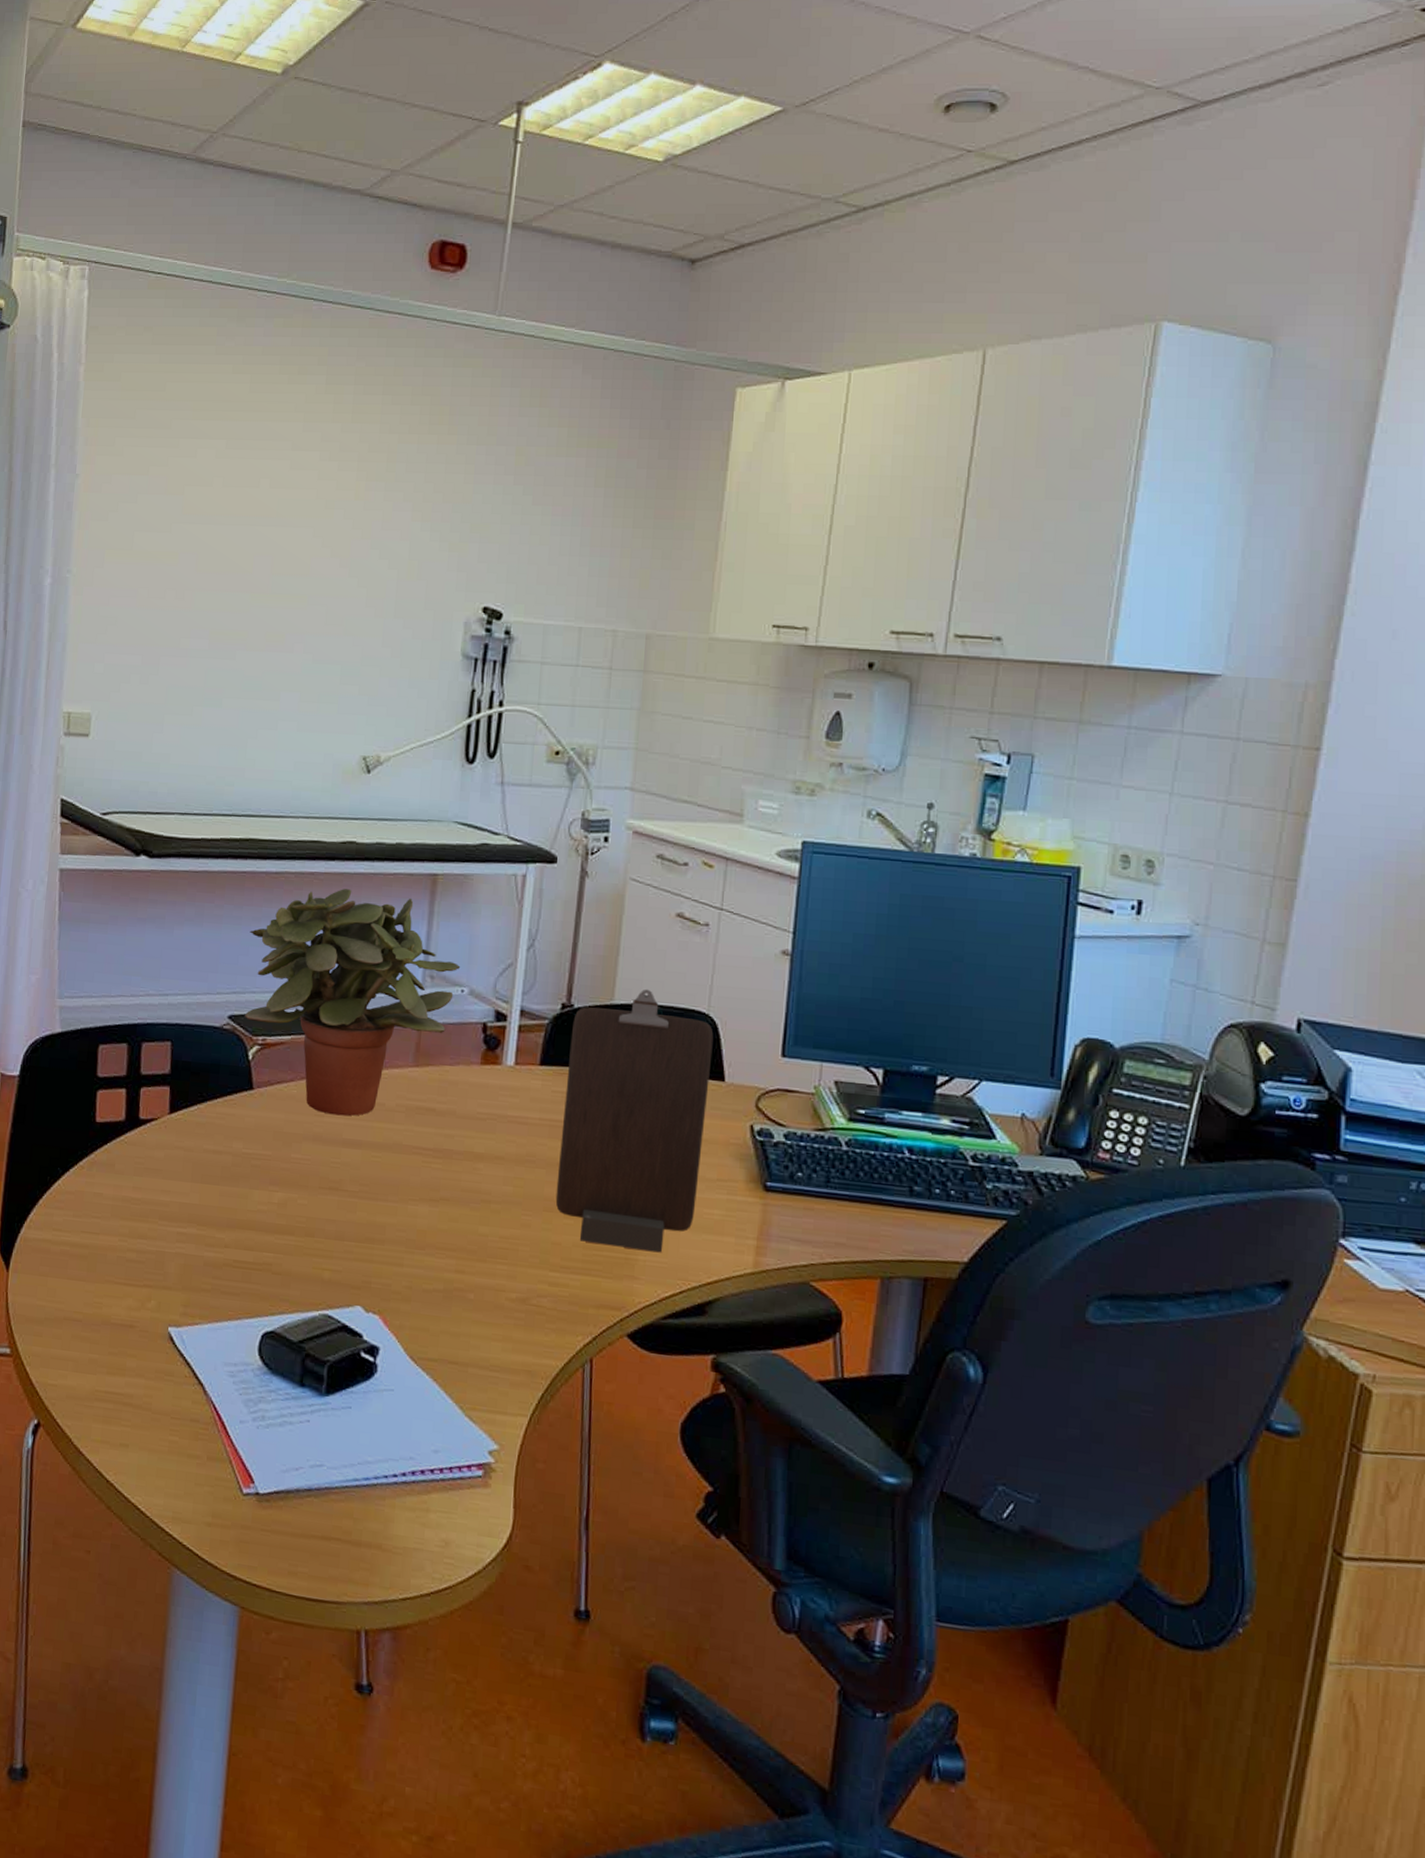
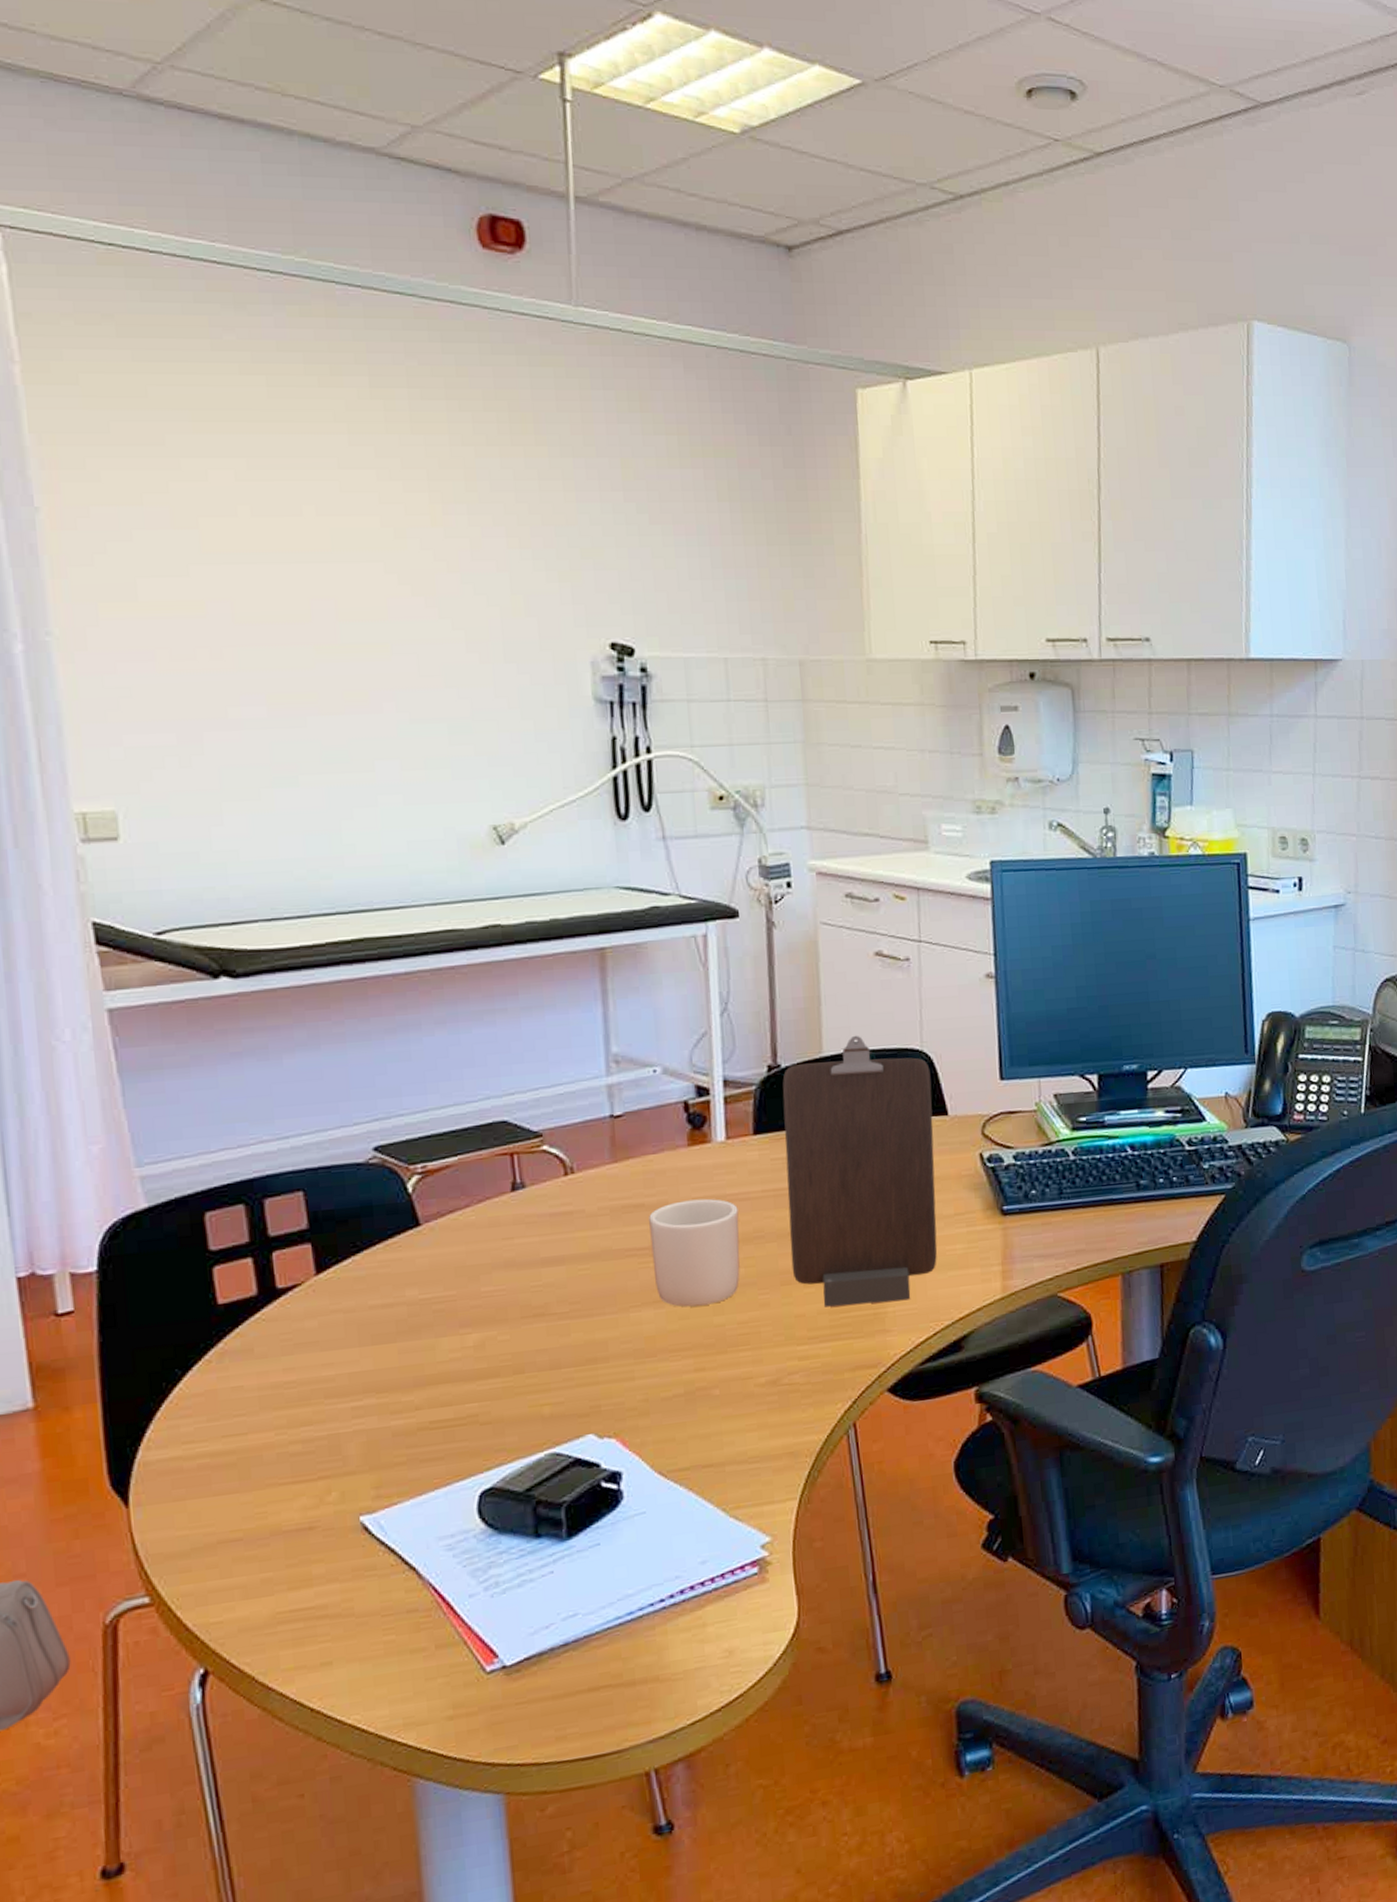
potted plant: present [245,889,461,1116] -> none [383,979,648,1235]
mug: none [434,1113,516,1214] -> present [649,1198,740,1307]

